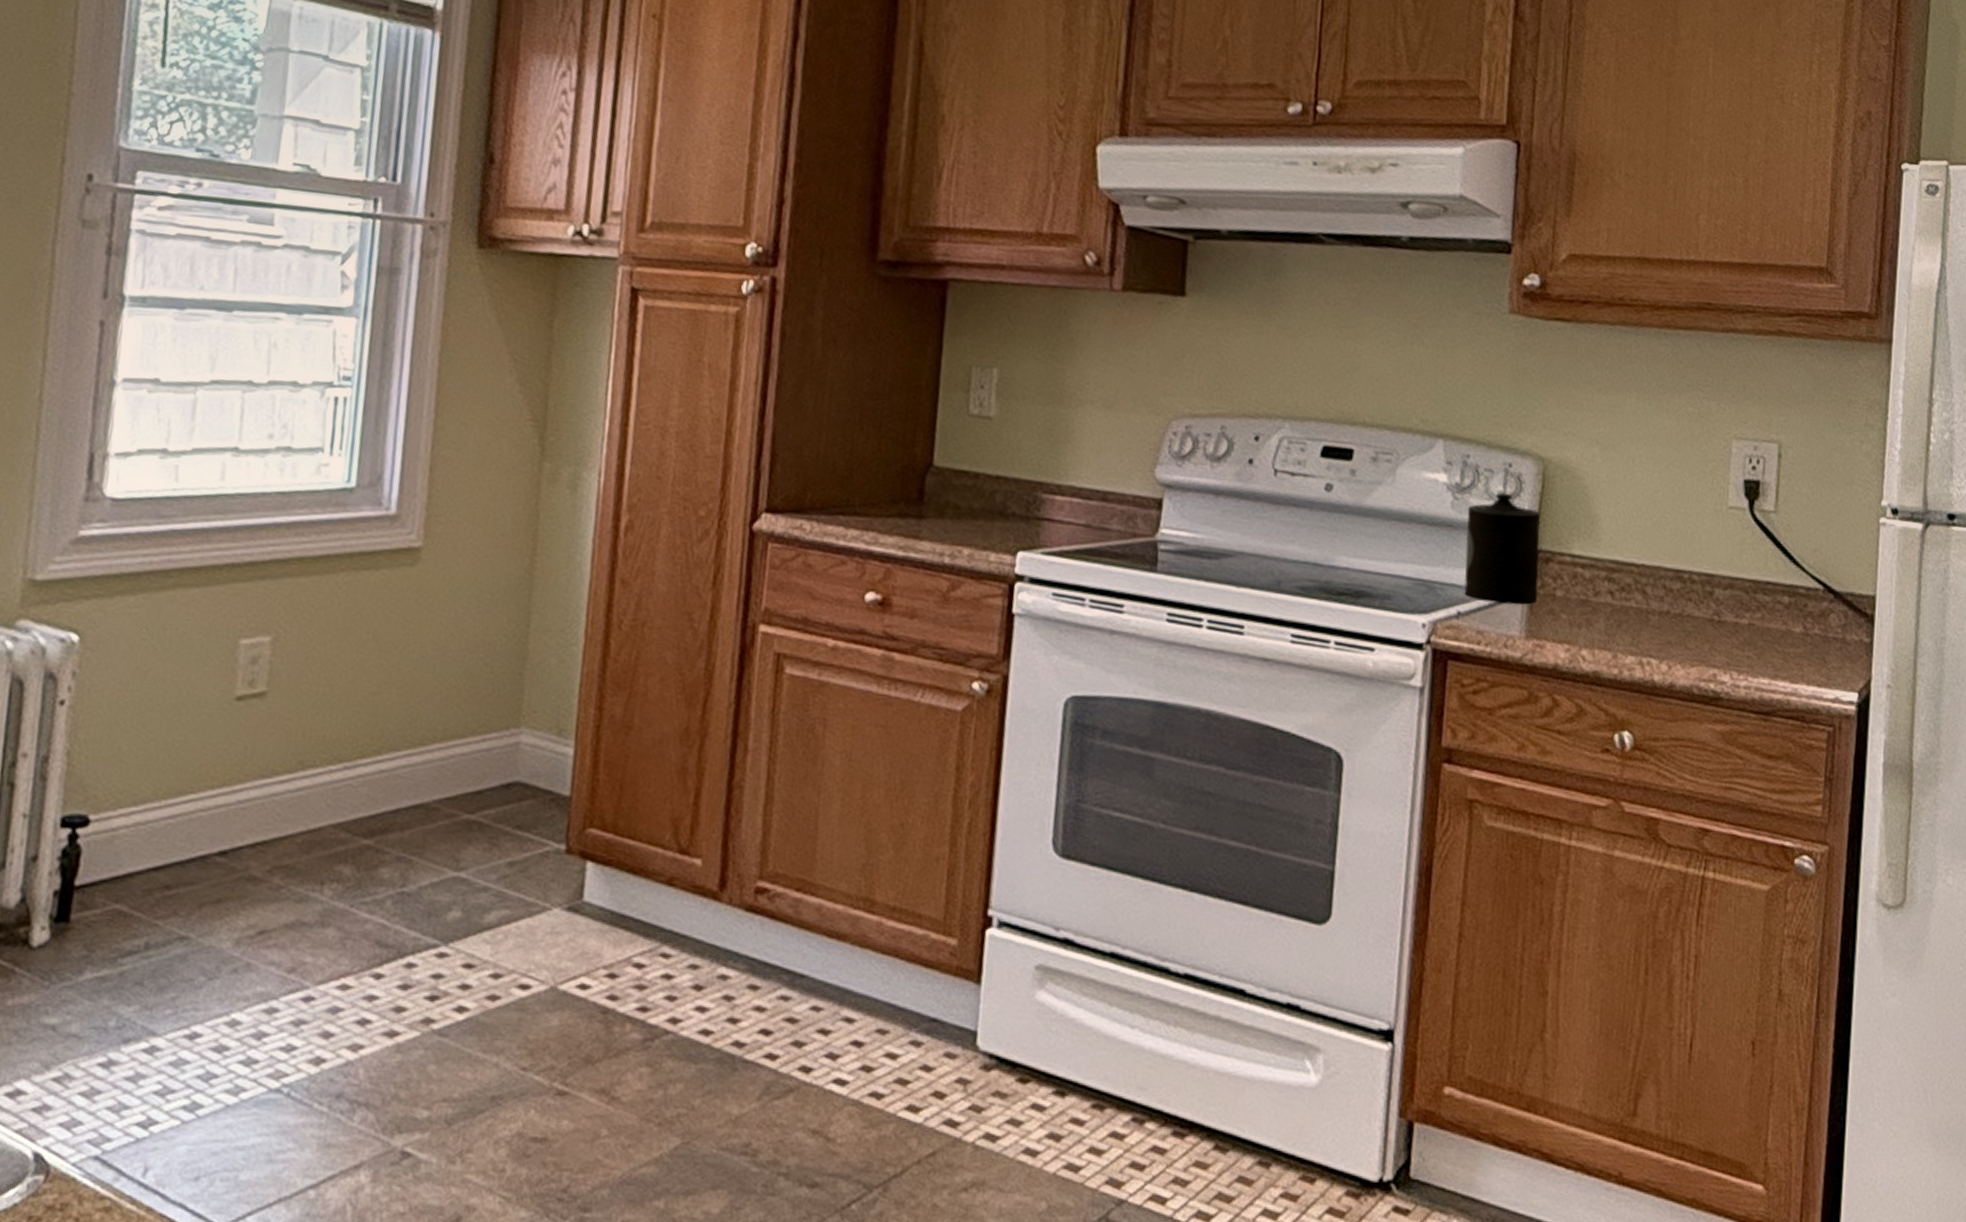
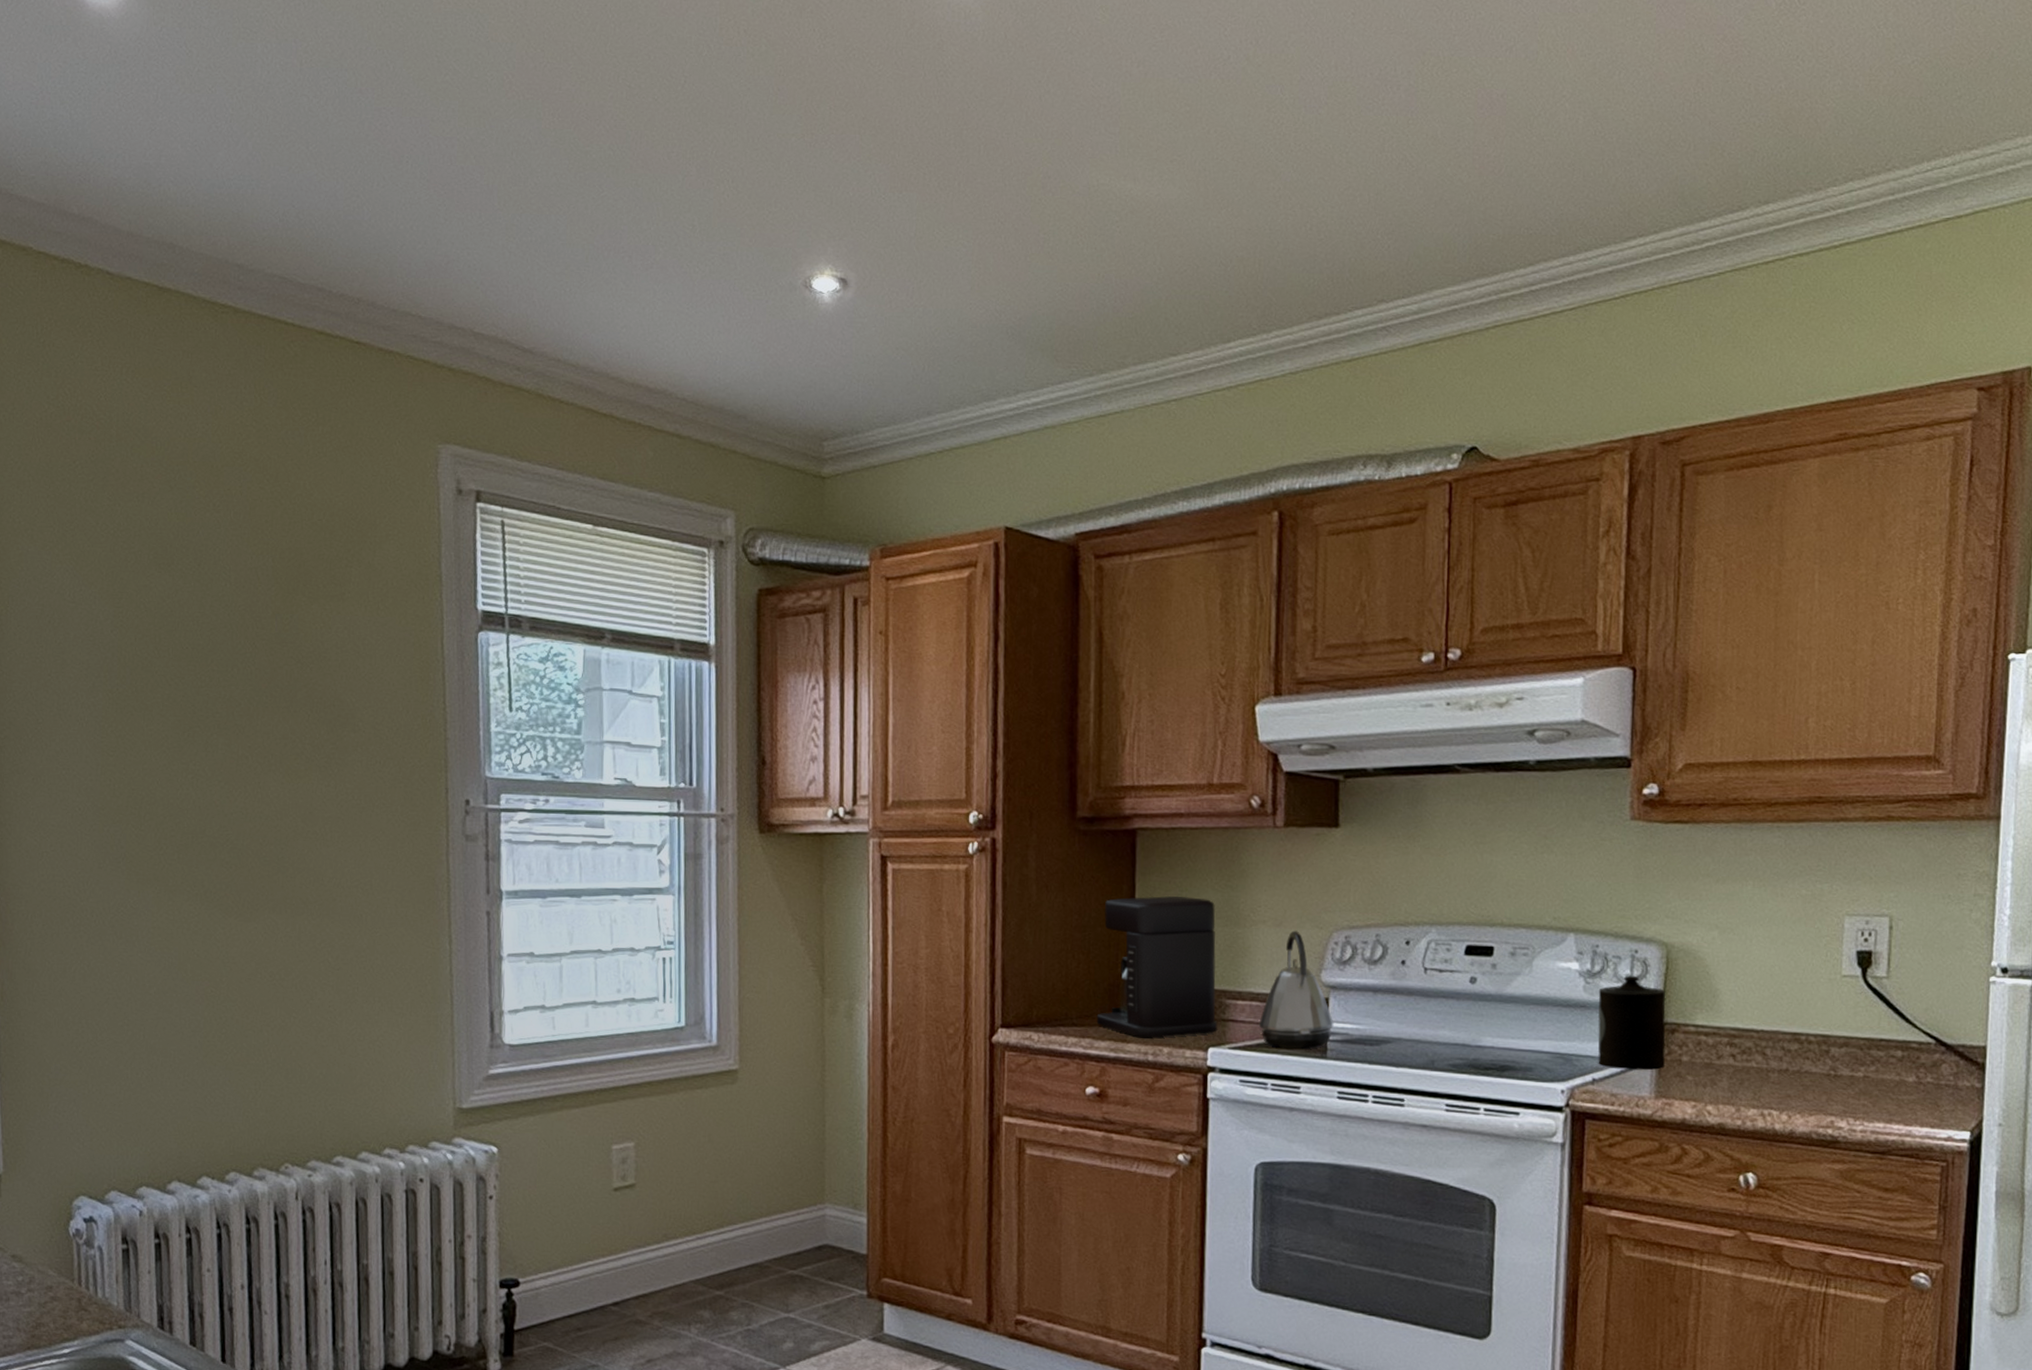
coffee maker: none [884,361,1036,536] -> present [1096,896,1218,1038]
kettle: none [1079,415,1167,559] -> present [1258,930,1334,1049]

